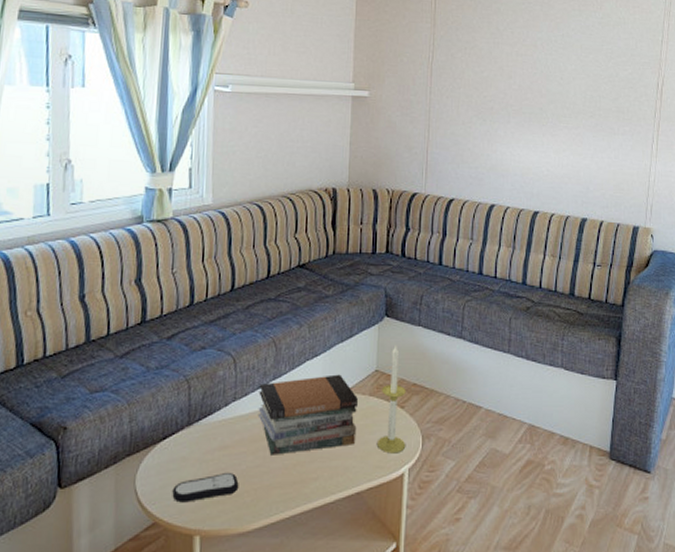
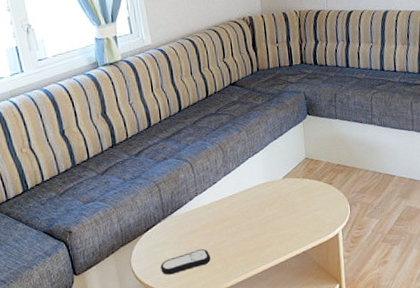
book stack: present [257,374,358,455] -> none [214,165,297,233]
candle: present [376,345,406,454] -> none [312,136,337,220]

